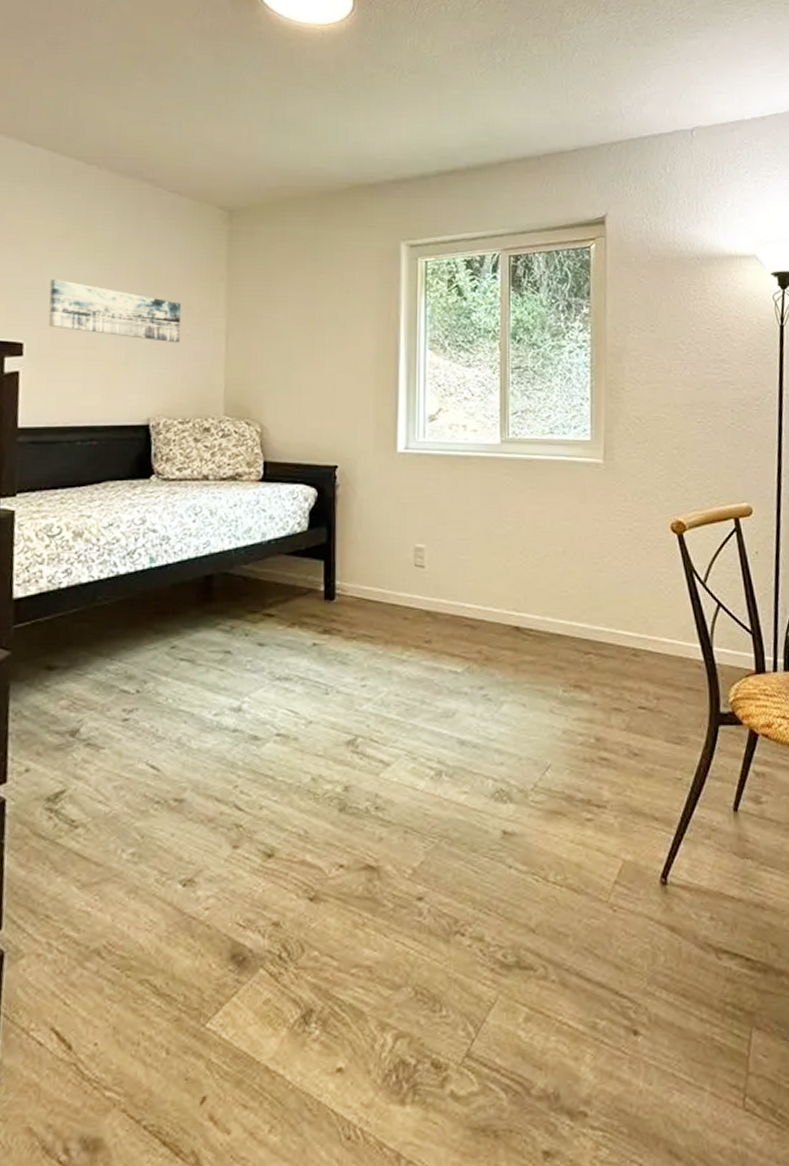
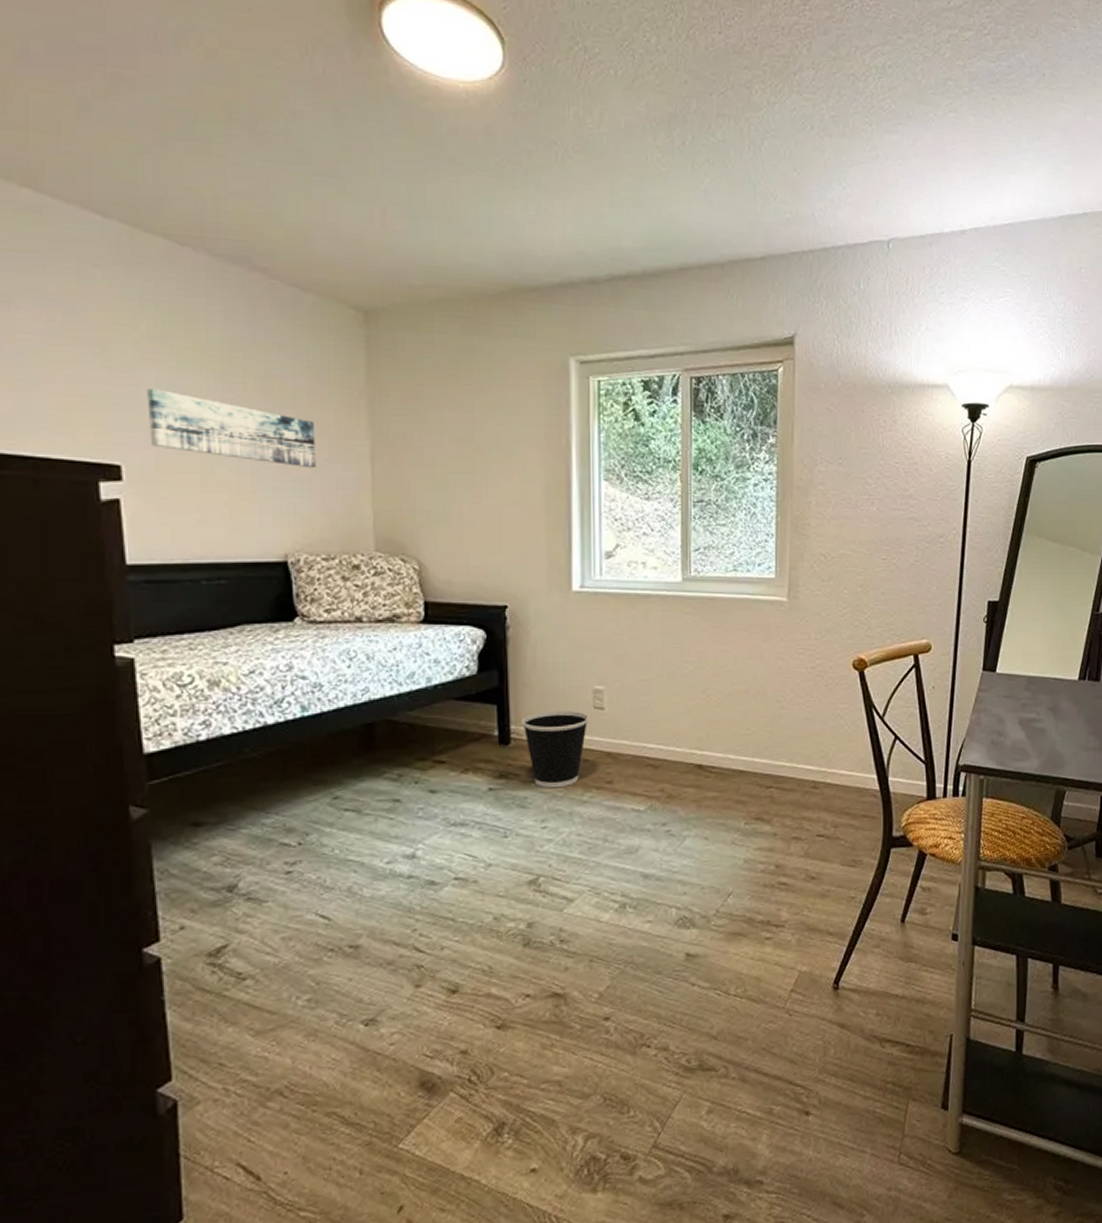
wastebasket: none [346,567,410,646] -> present [521,710,589,789]

